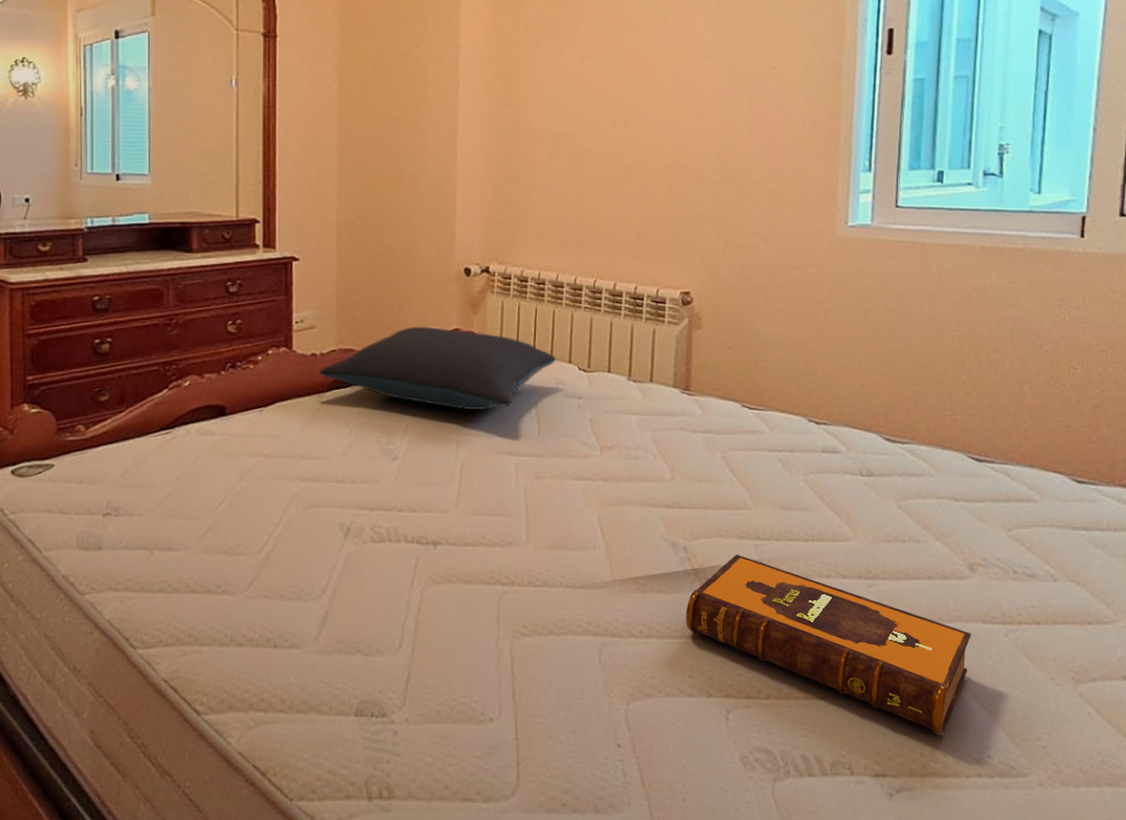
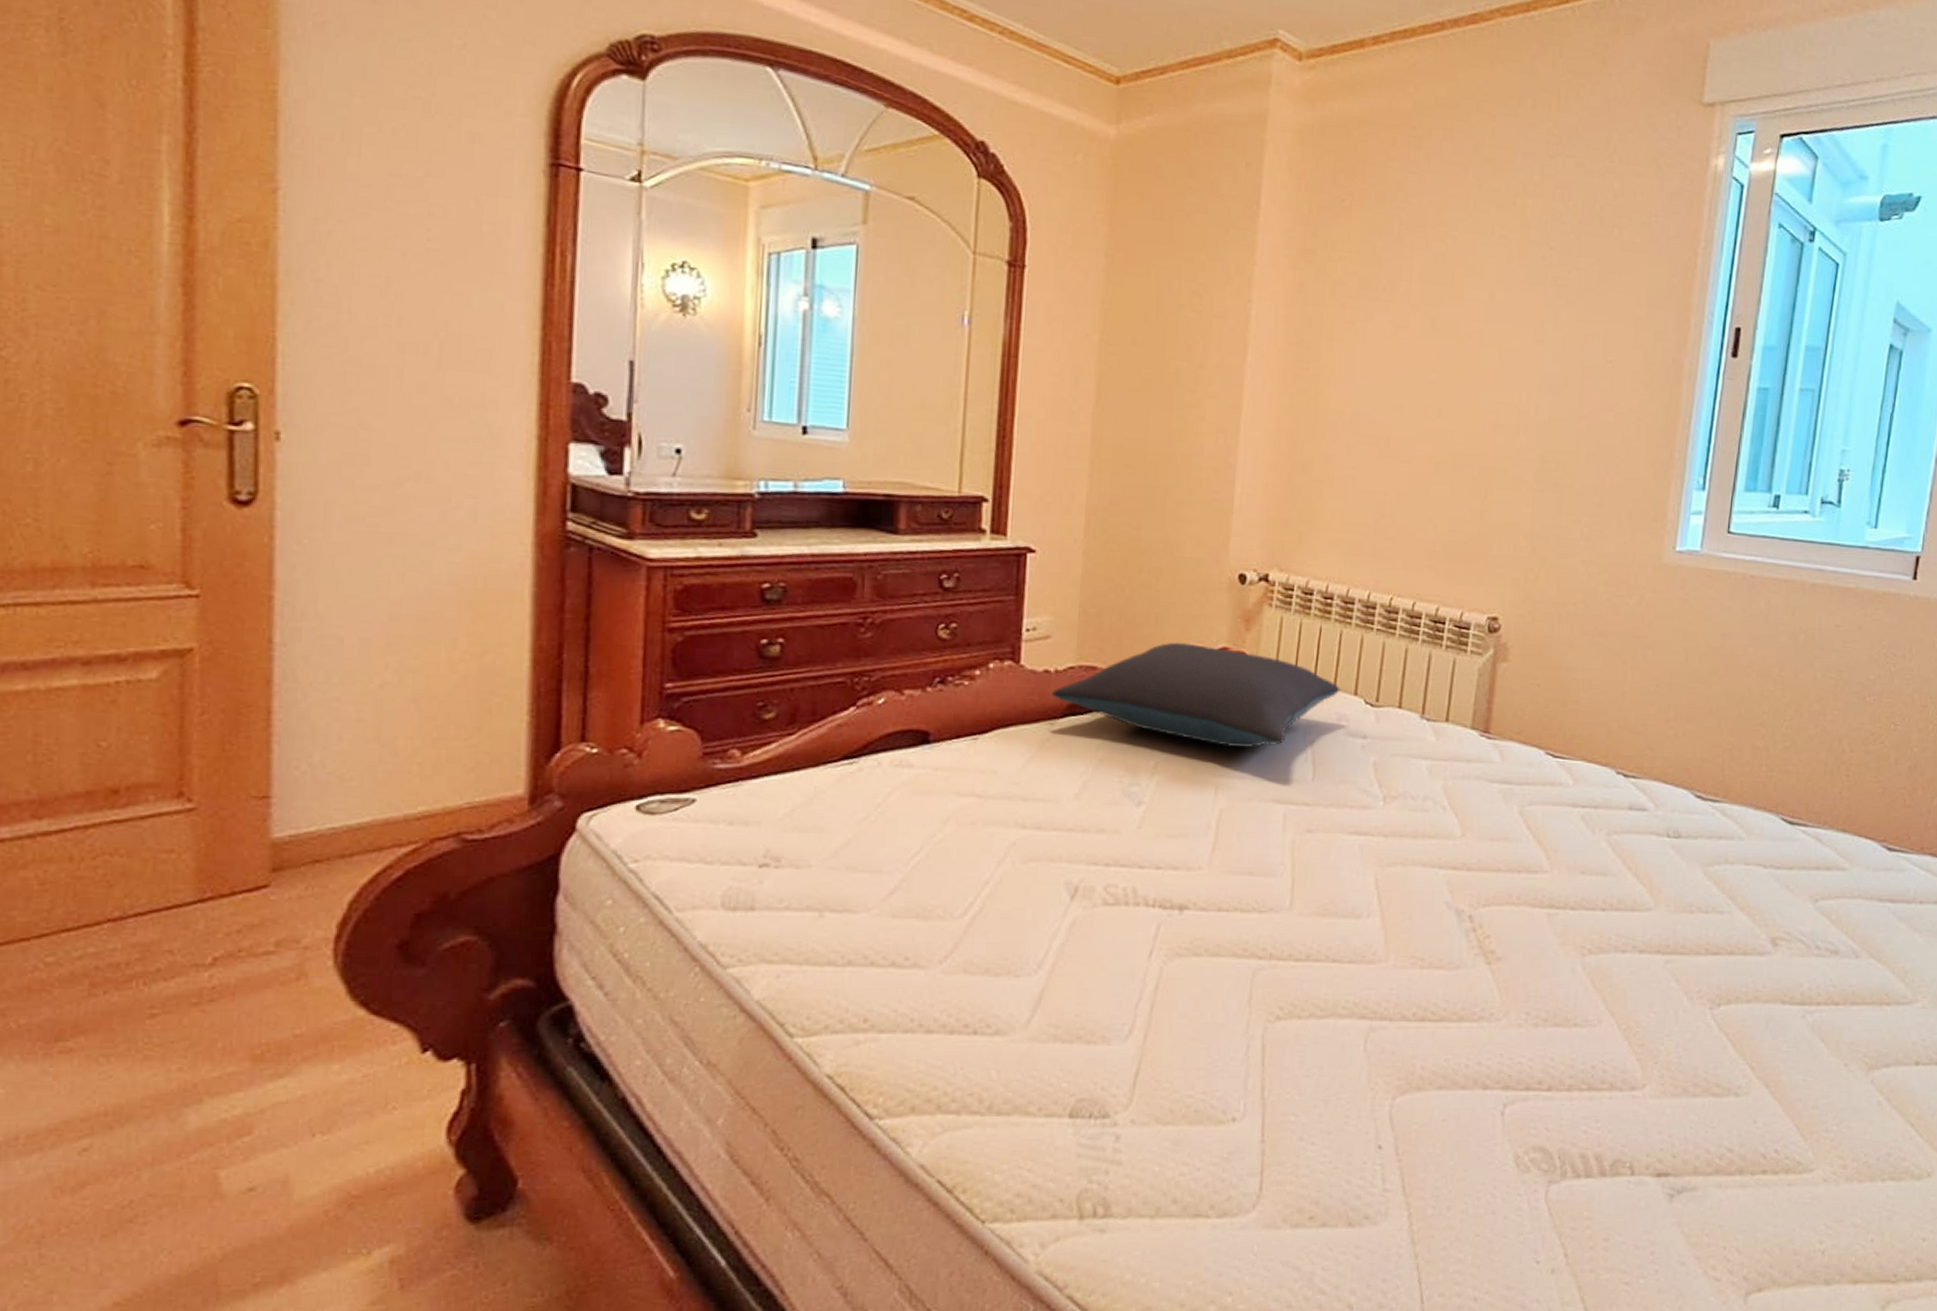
hardback book: present [686,554,971,737] -> none [1465,924,1768,1130]

